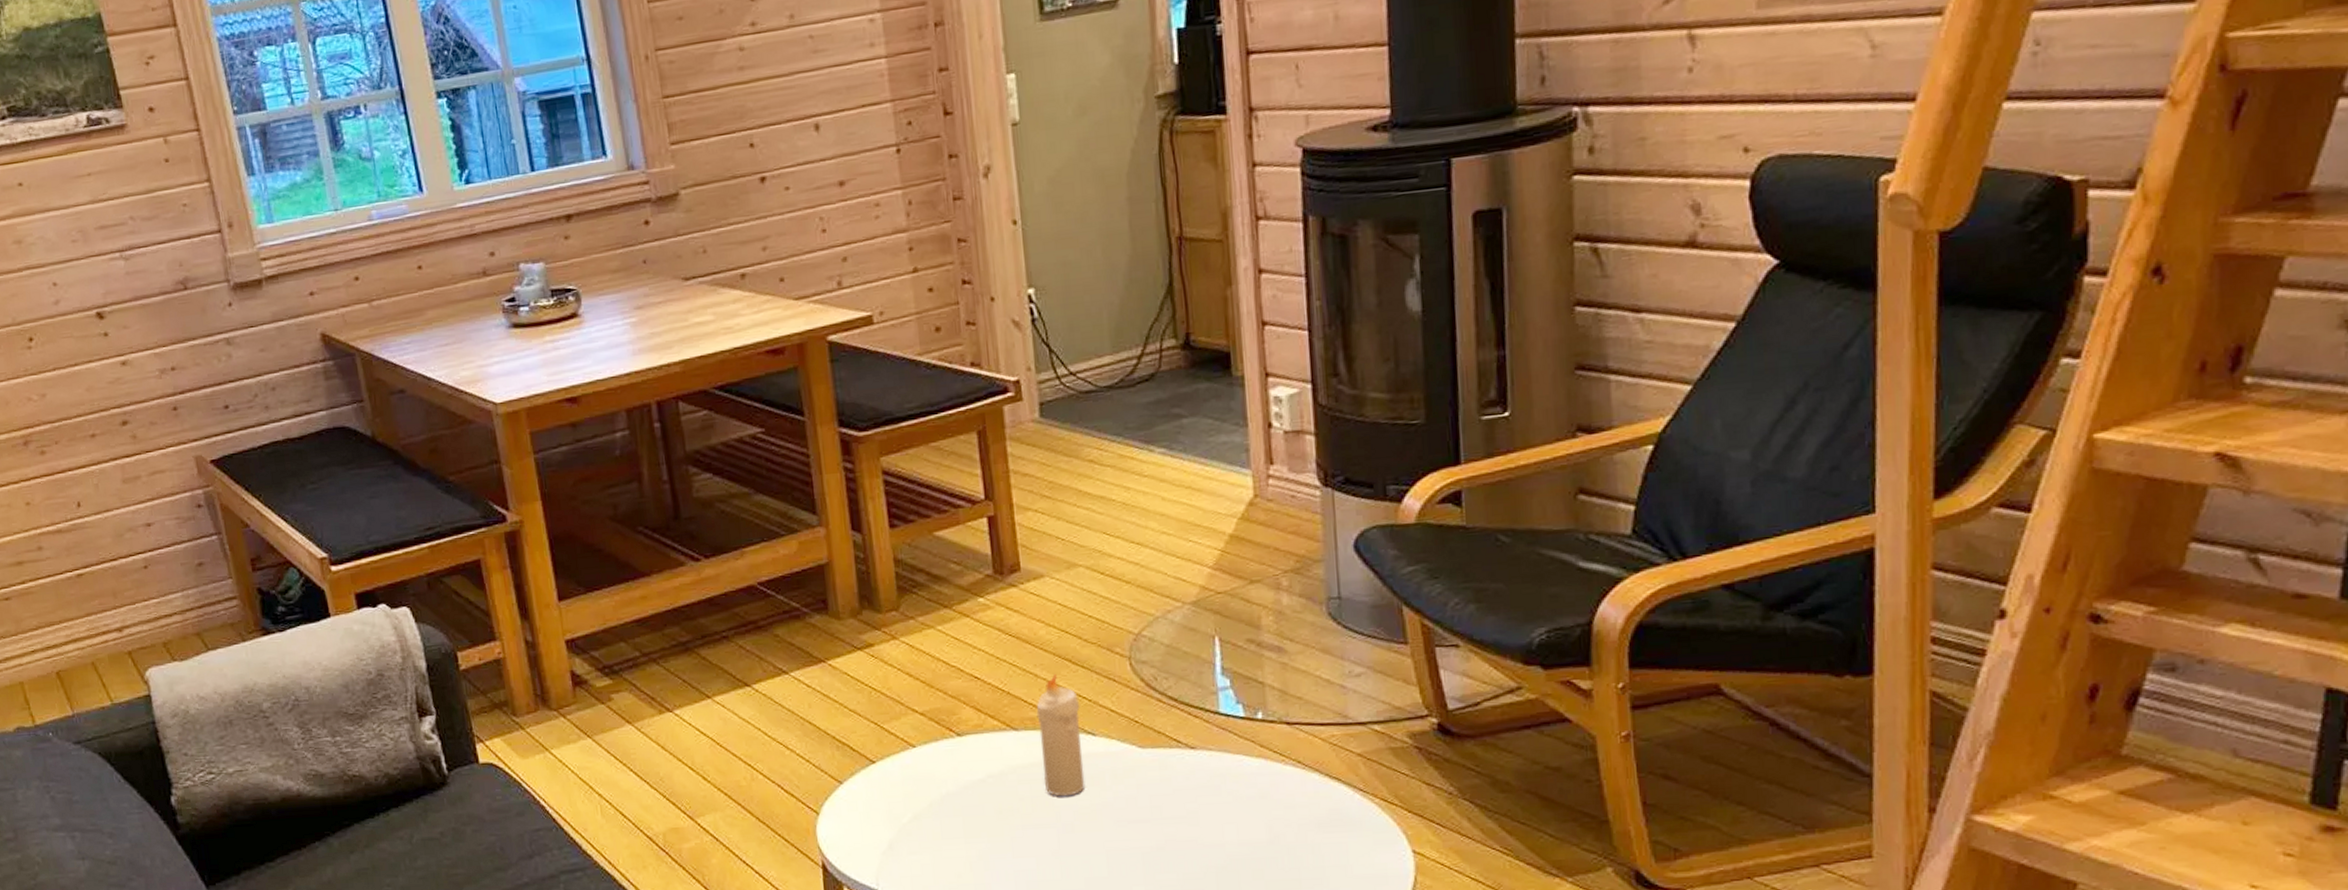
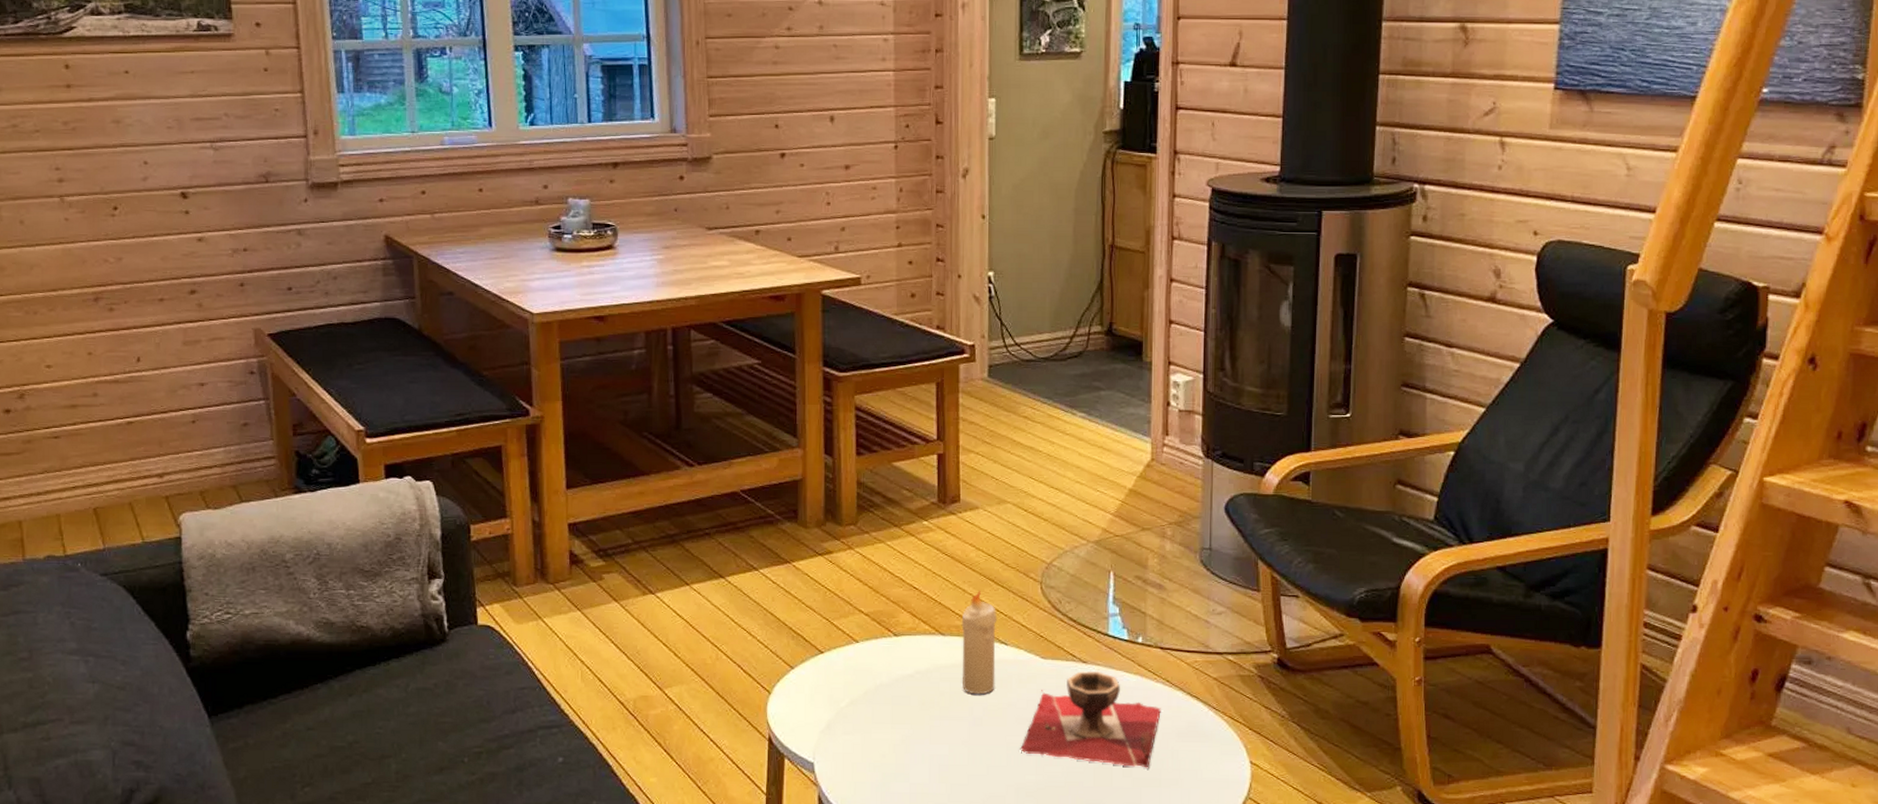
decorative bowl: none [1122,756,1294,868] -> present [1020,670,1161,768]

